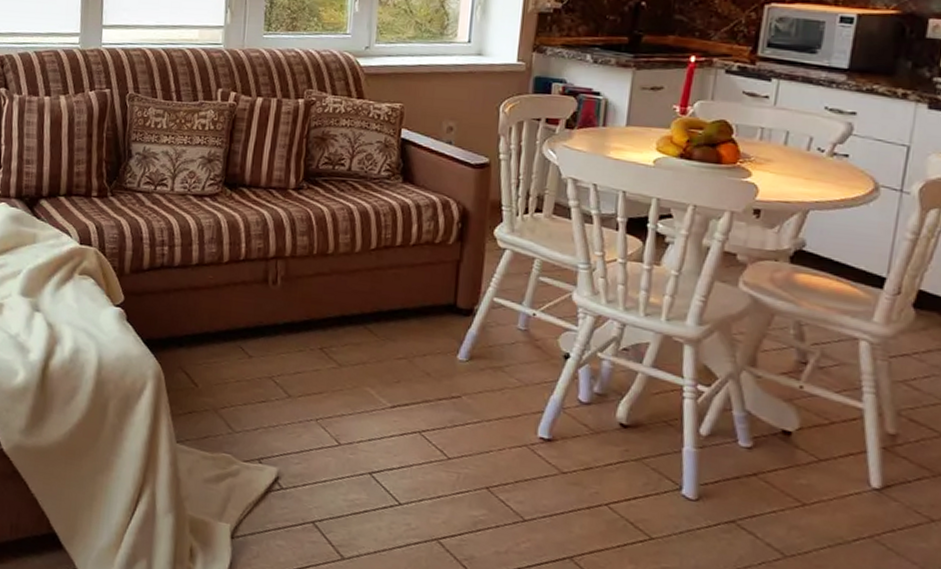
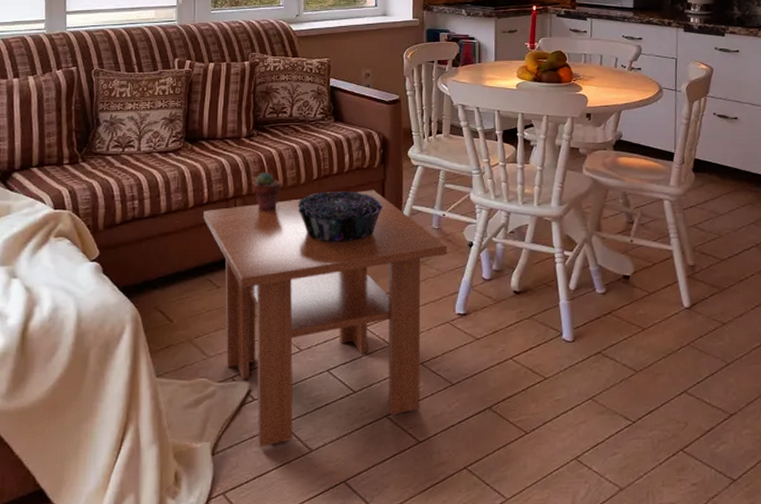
coffee table: none [238,267,535,543] -> present [203,190,447,447]
potted succulent: none [298,233,331,279] -> present [253,172,281,211]
decorative bowl: none [349,265,455,329] -> present [297,191,382,242]

